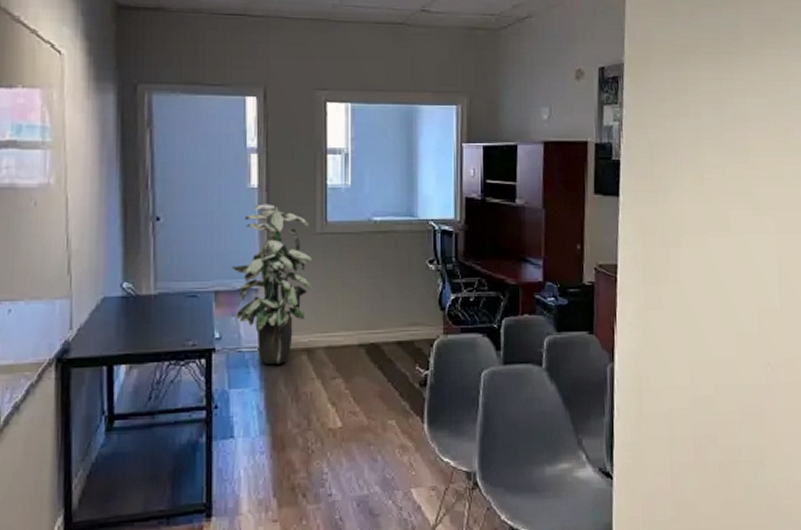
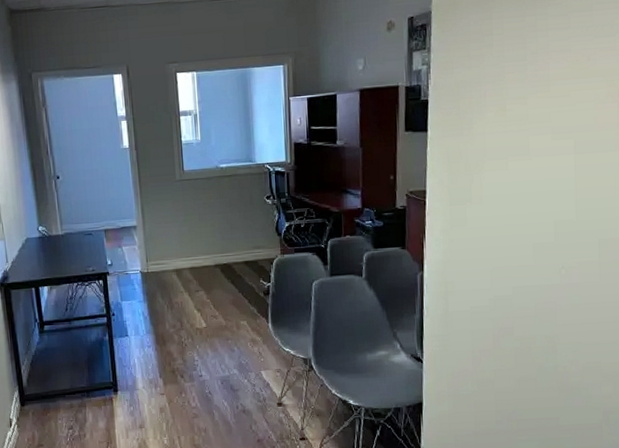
indoor plant: present [231,204,313,364] -> none [114,160,176,282]

